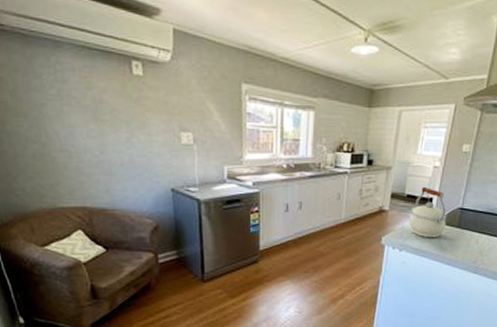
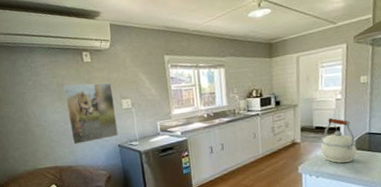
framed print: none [101,101,172,183] -> present [63,83,118,145]

